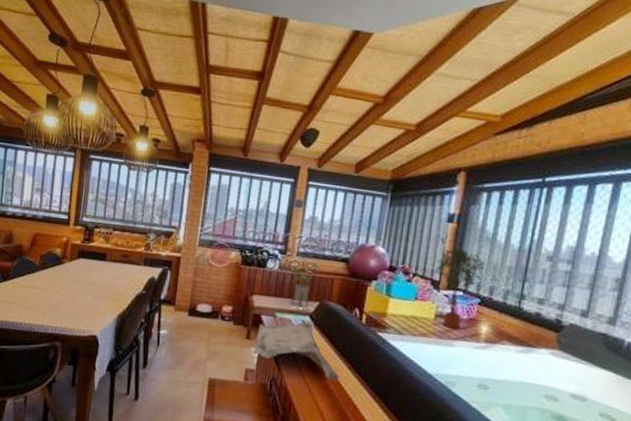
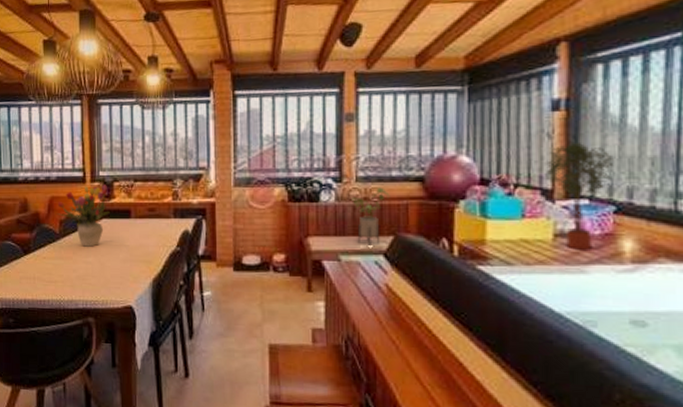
flower arrangement: none [38,228,88,282] -> present [56,184,110,247]
towel: present [253,320,340,381] -> none [318,261,435,334]

